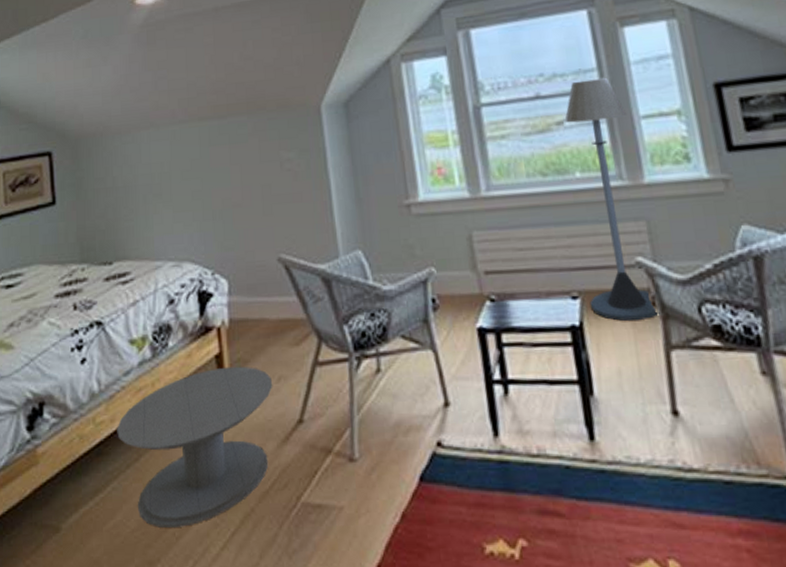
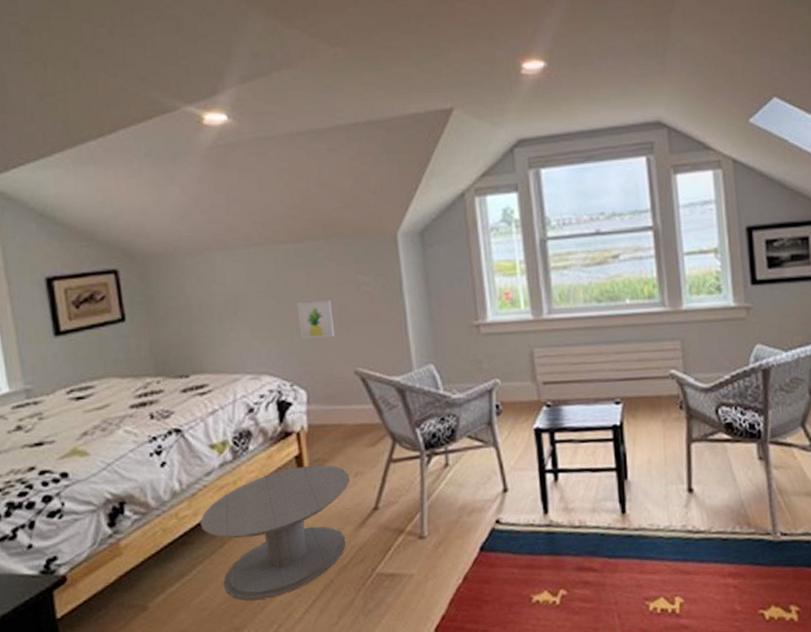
wall art: none [220,179,258,222] -> present [297,300,335,339]
floor lamp: present [564,77,660,321] -> none [620,218,686,421]

